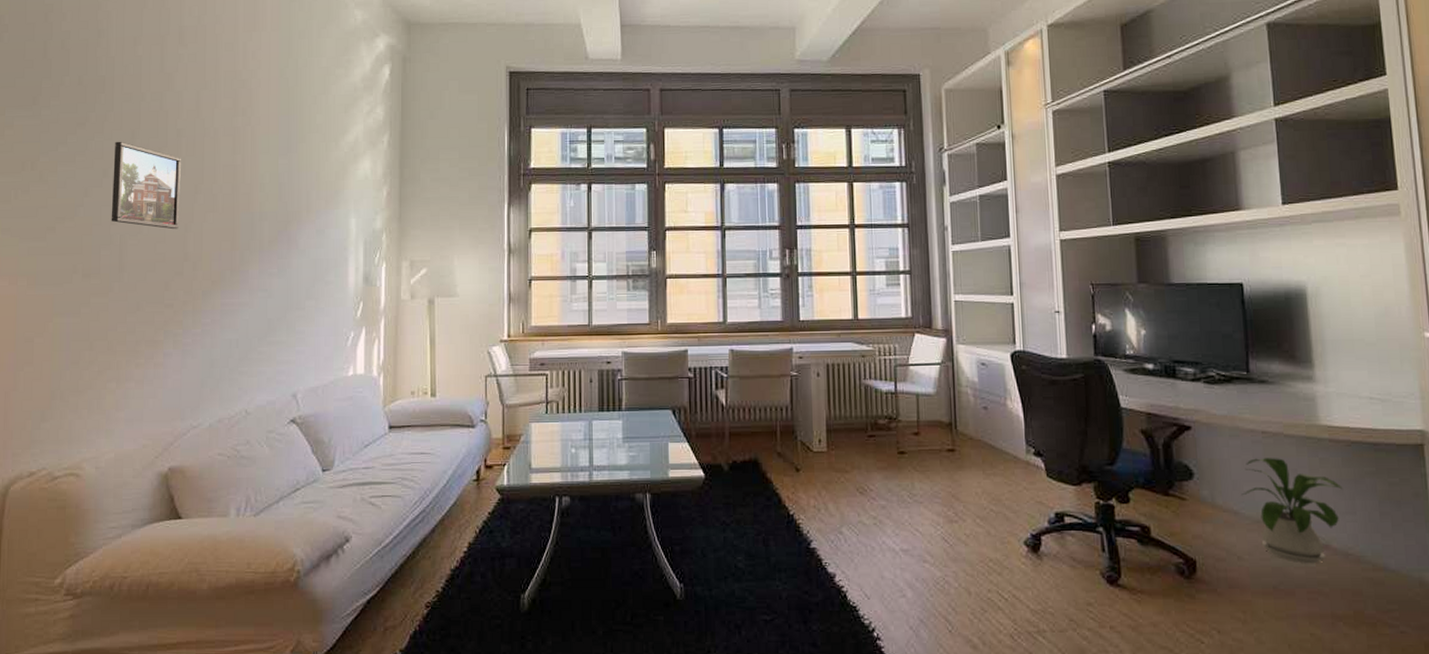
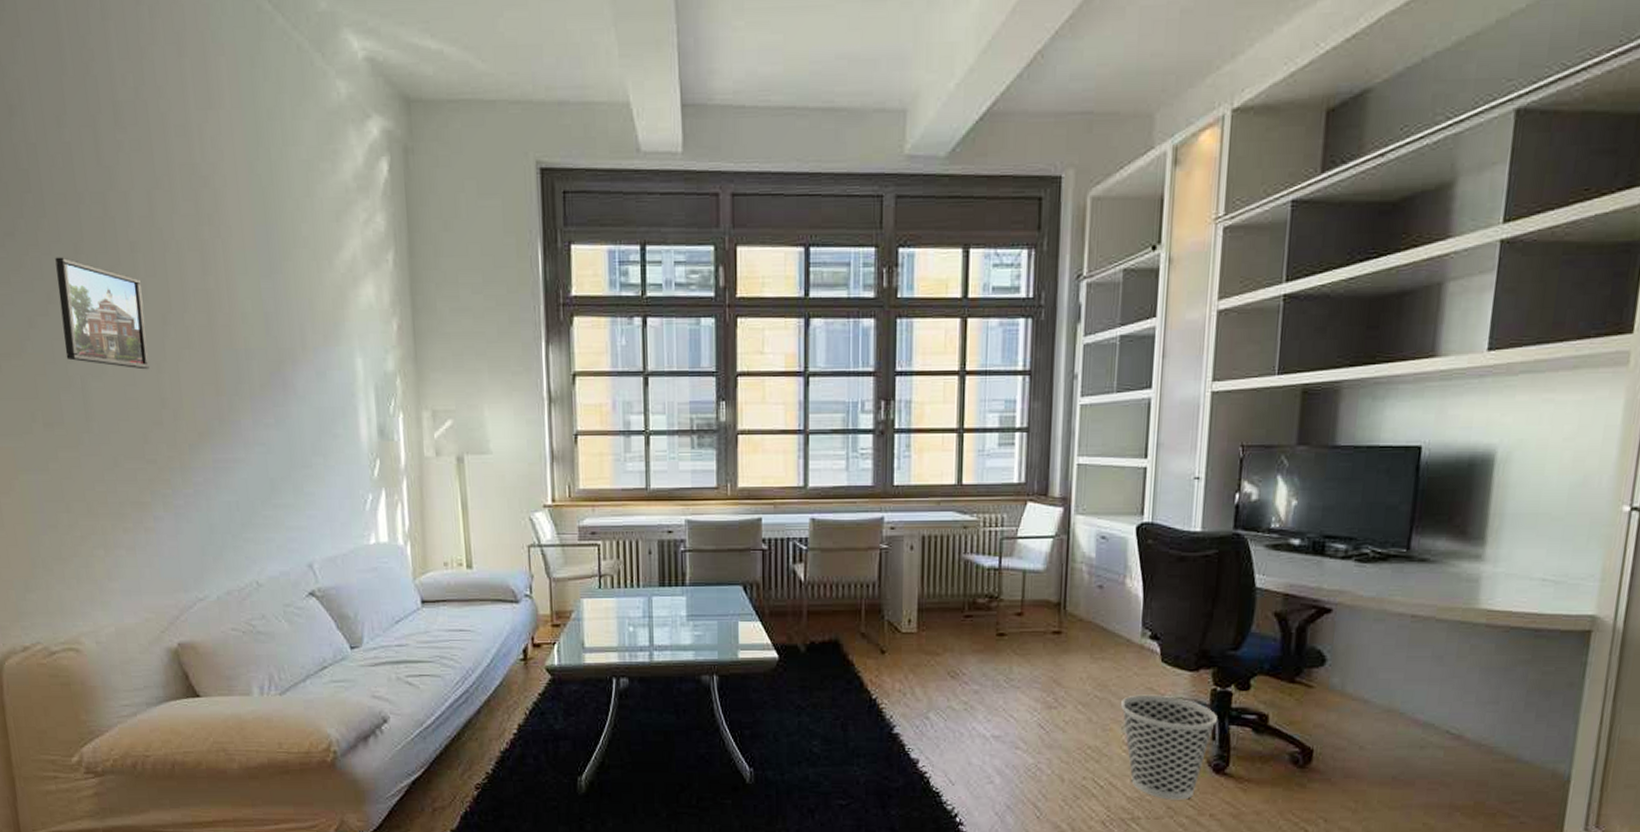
wastebasket: none [1014,508,1104,612] -> present [1120,694,1217,800]
house plant: present [1241,457,1344,564] -> none [1375,643,1491,755]

